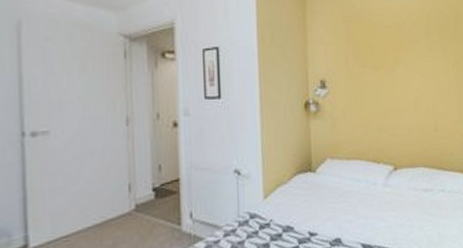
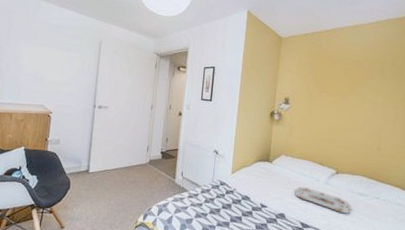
serving tray: none [350,195,416,219] -> present [295,186,351,213]

